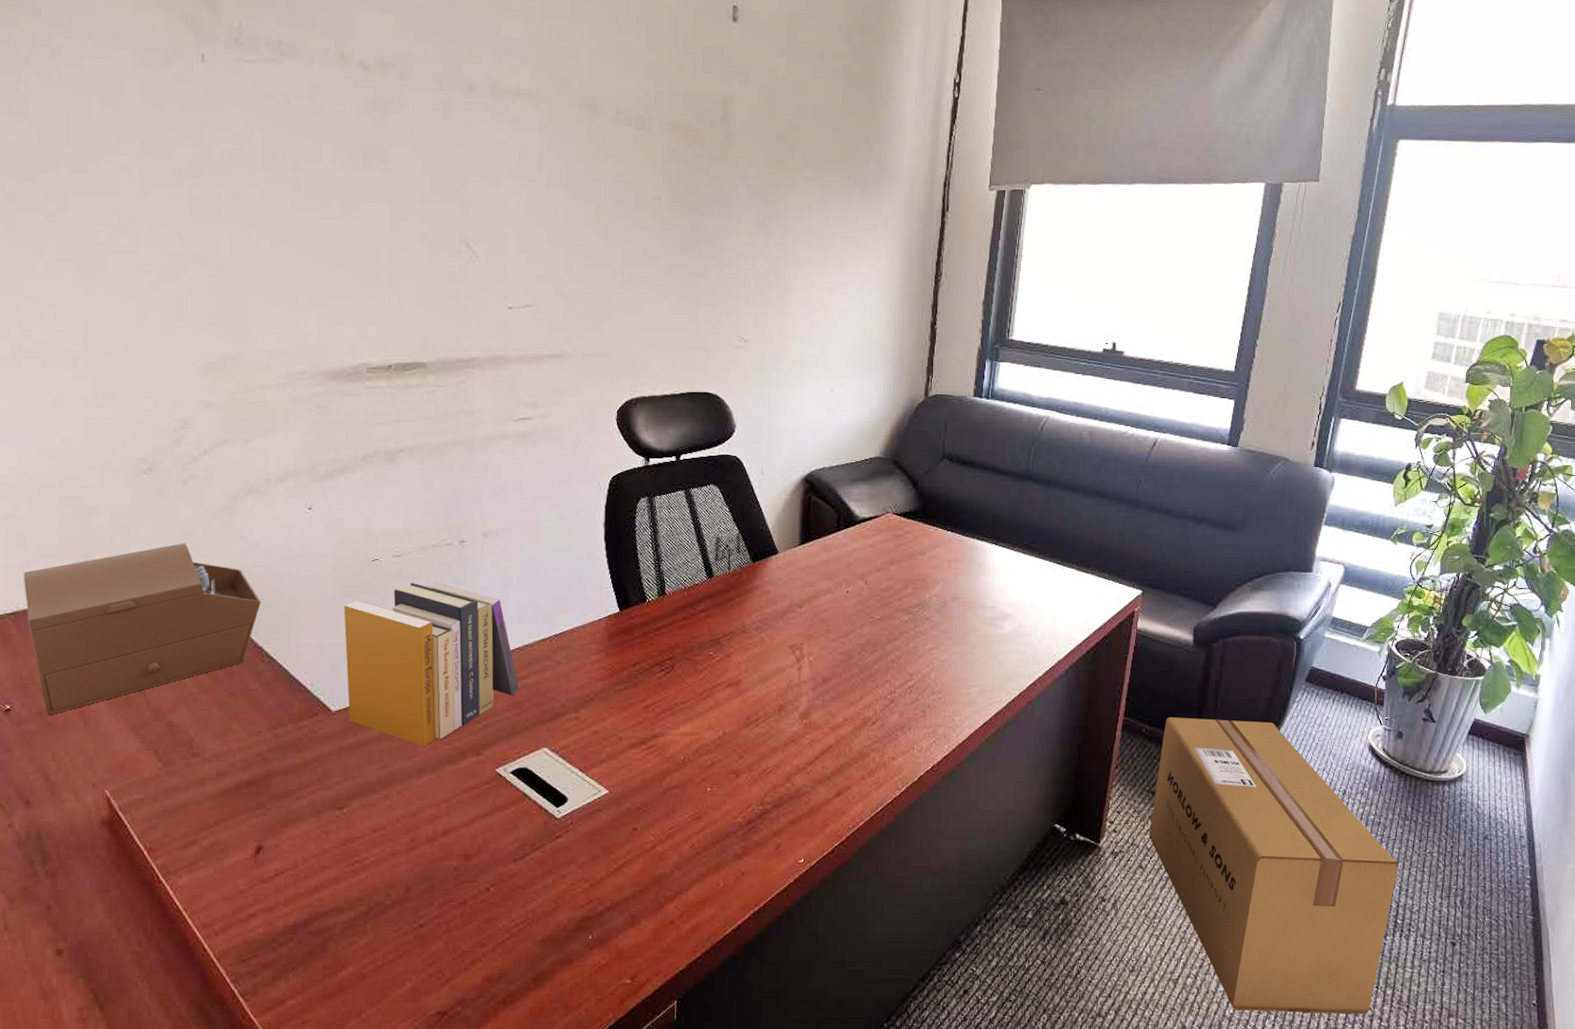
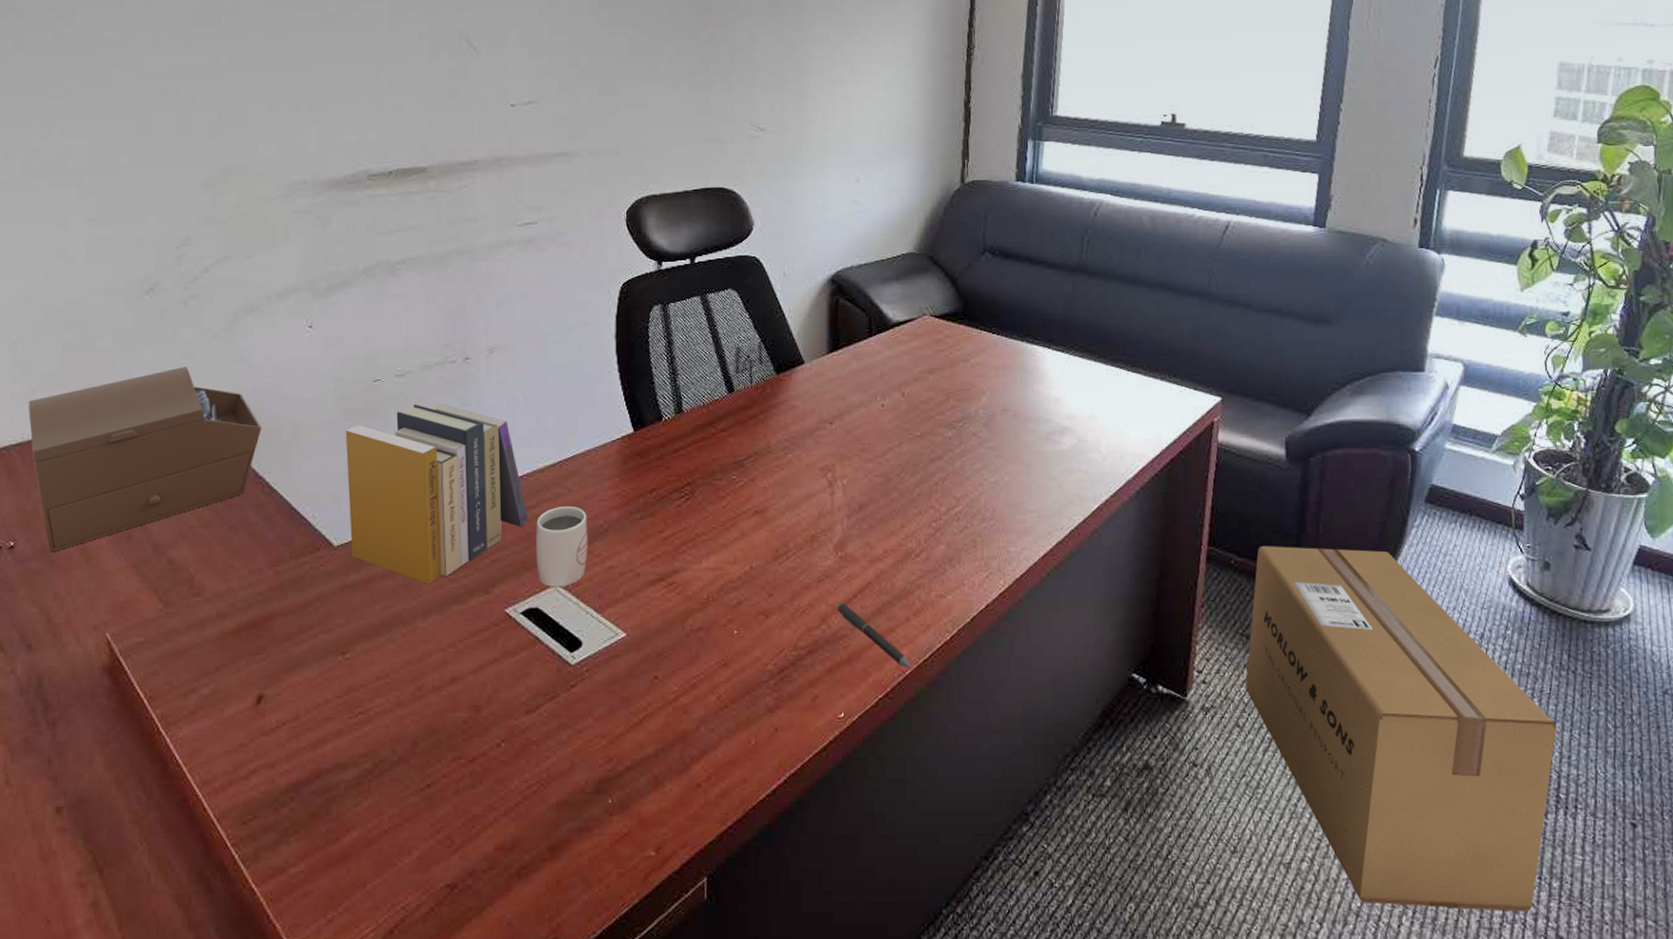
mug: none [525,678,575,749] -> present [535,506,588,587]
pen: none [800,764,865,820] -> present [837,602,912,668]

